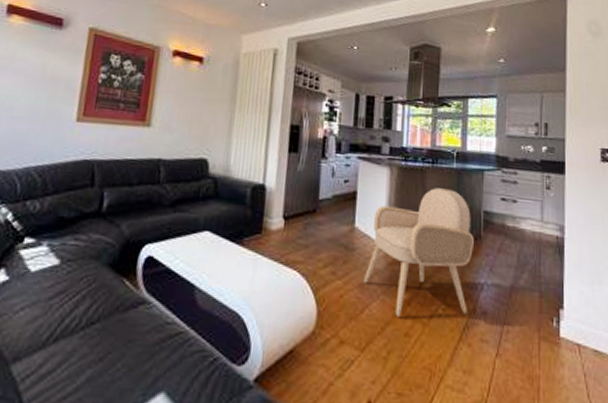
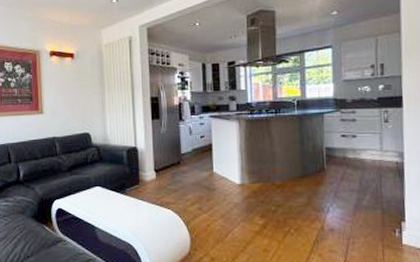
armchair: present [363,188,474,317] -> none [224,133,318,238]

